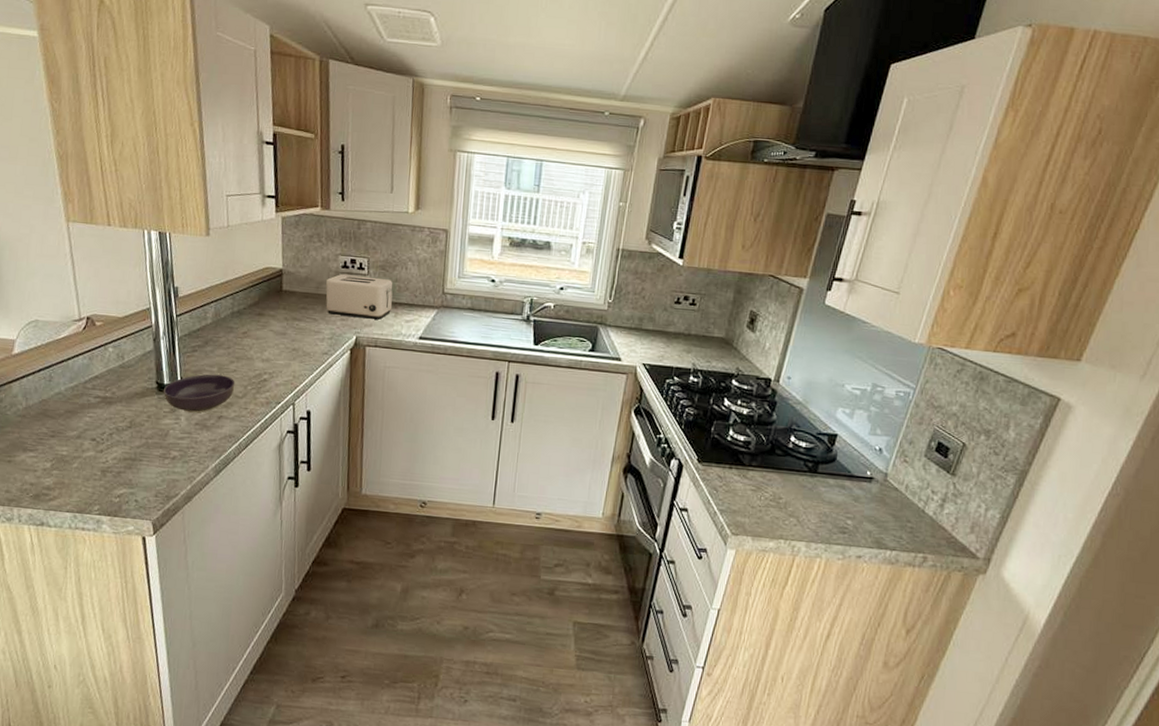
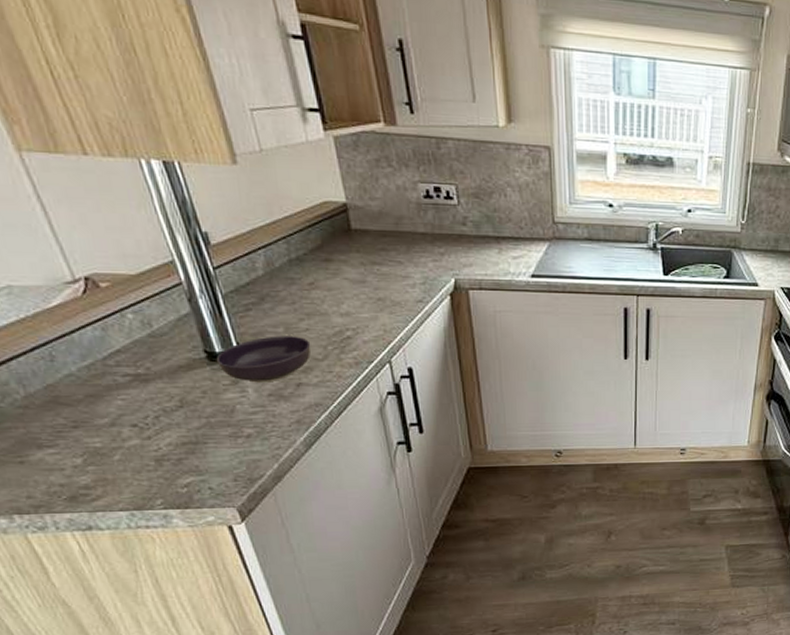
toaster: present [326,273,393,320] -> none [407,205,495,258]

